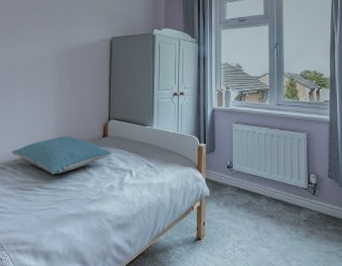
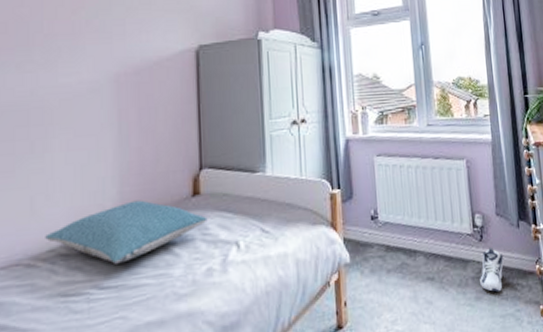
sneaker: none [310,201,331,234] -> present [480,247,504,293]

